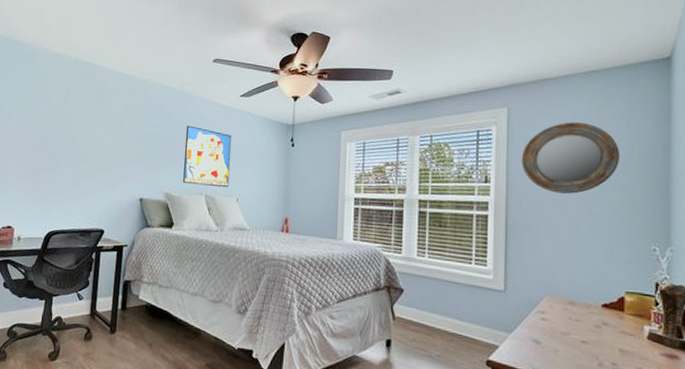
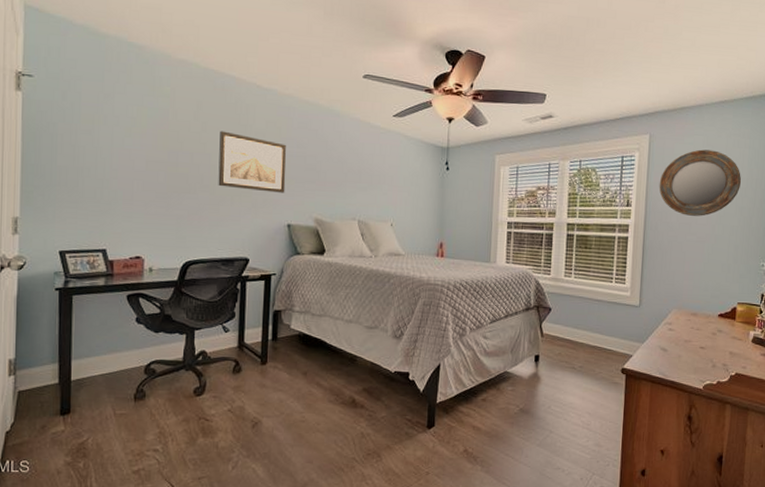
wall art: none [80,113,141,169] -> present [218,131,286,193]
wall art: present [183,125,232,188] -> none [334,146,385,213]

